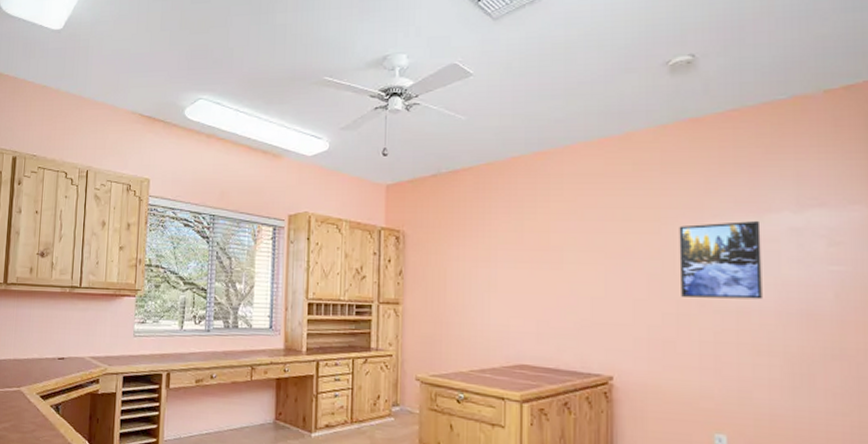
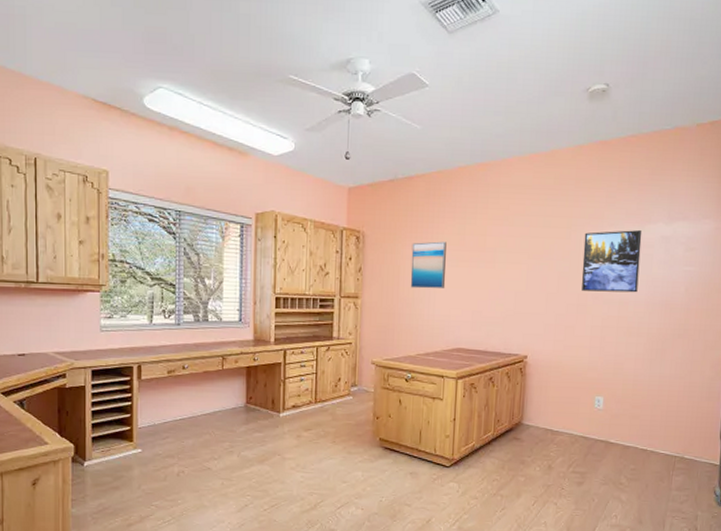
wall art: none [459,240,502,295] -> present [410,241,446,289]

